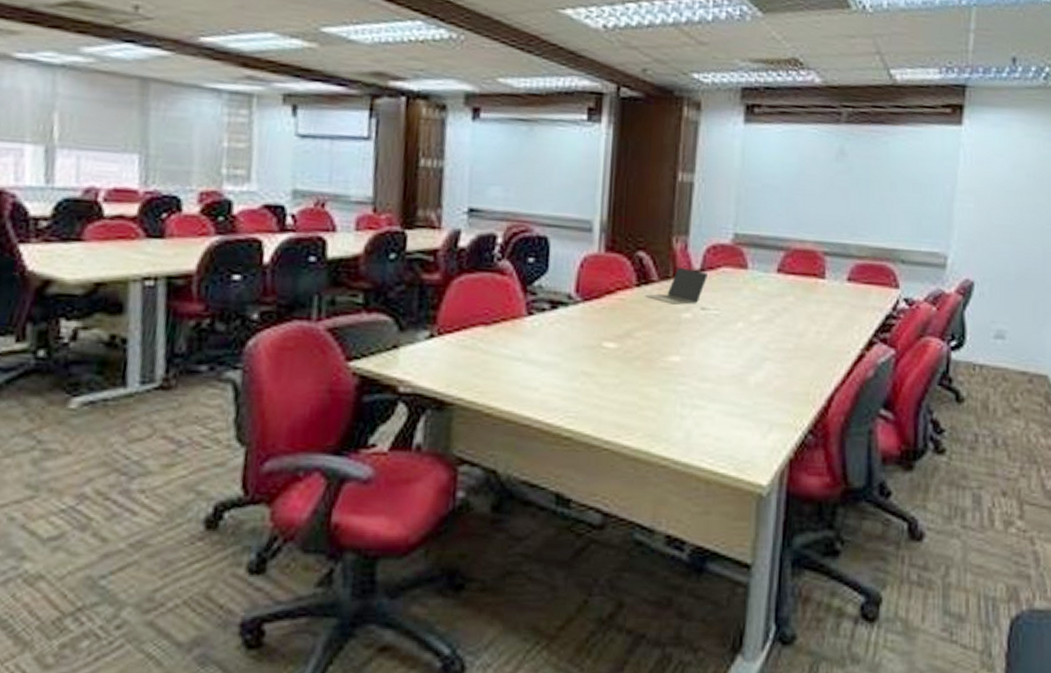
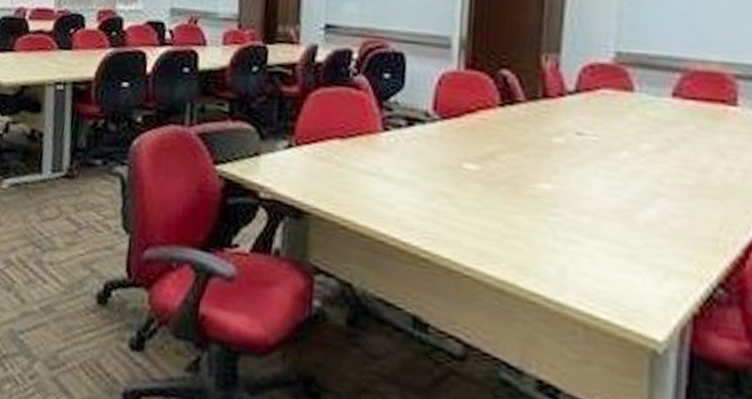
laptop: present [645,267,709,306] -> none [510,87,585,129]

